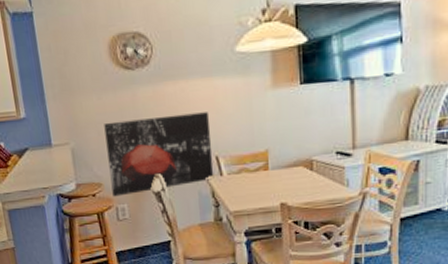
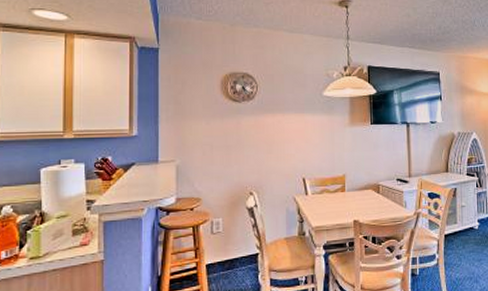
wall art: present [104,112,215,197] -> none [209,141,301,211]

